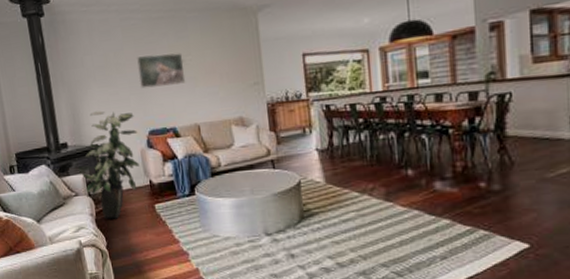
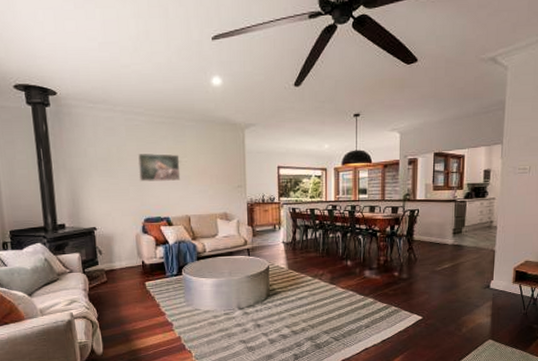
indoor plant: present [82,110,140,219] -> none [78,197,134,294]

